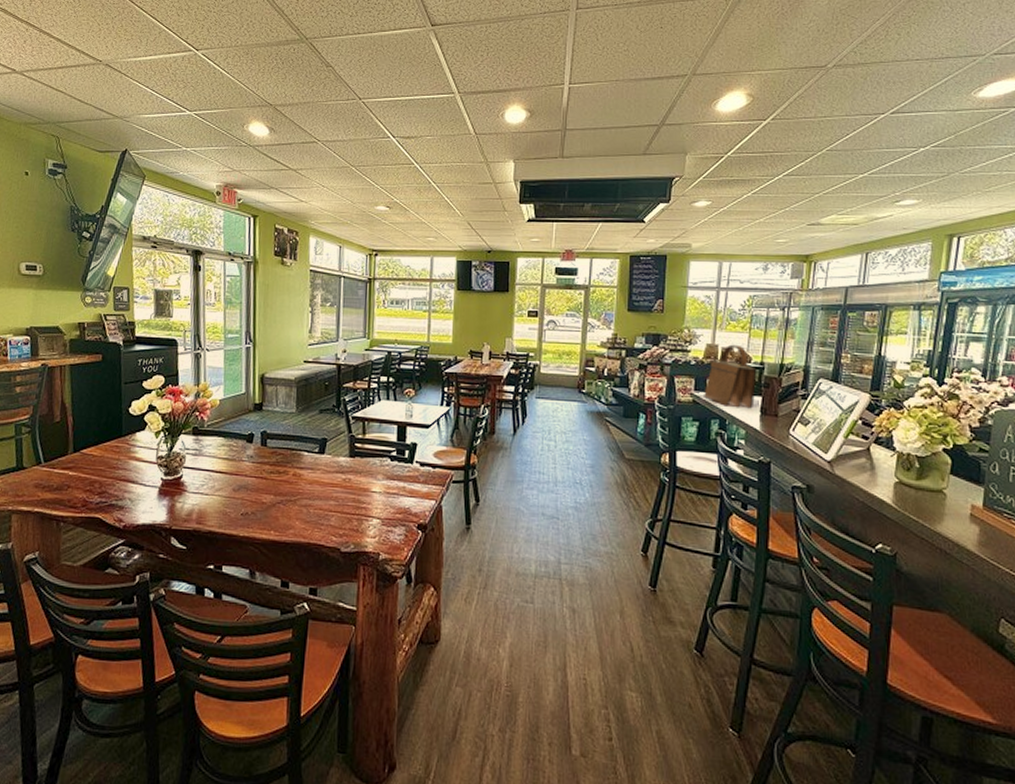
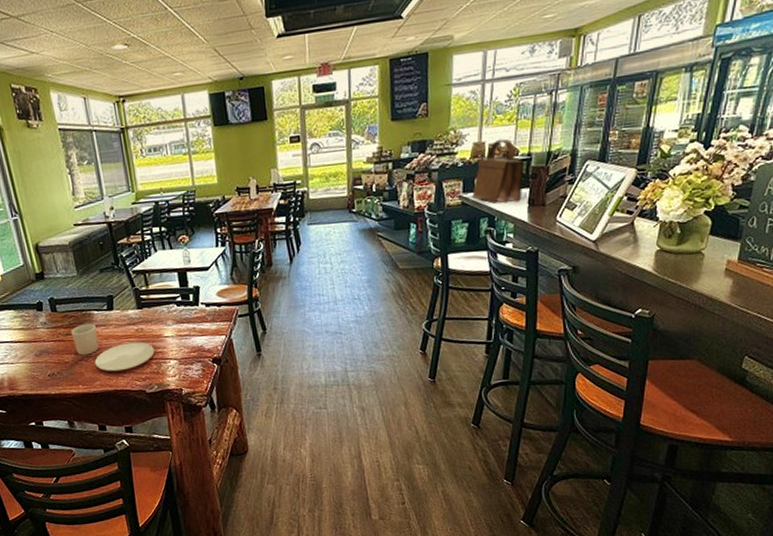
mug: none [275,464,304,499] -> present [71,323,100,356]
plate: none [293,492,358,522] -> present [94,341,155,372]

